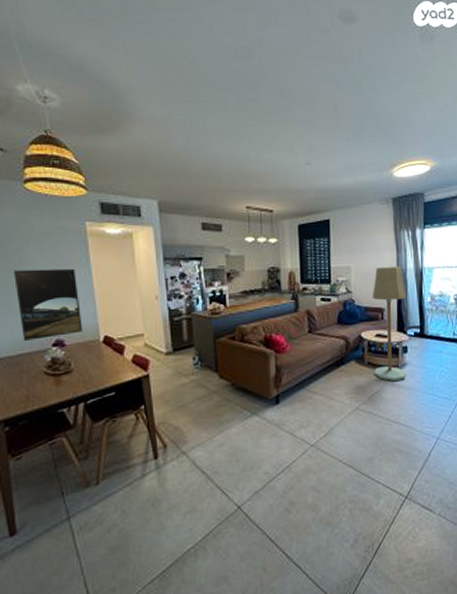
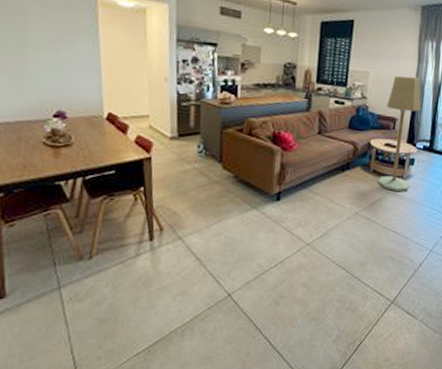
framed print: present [14,268,83,341] -> none [16,32,86,109]

